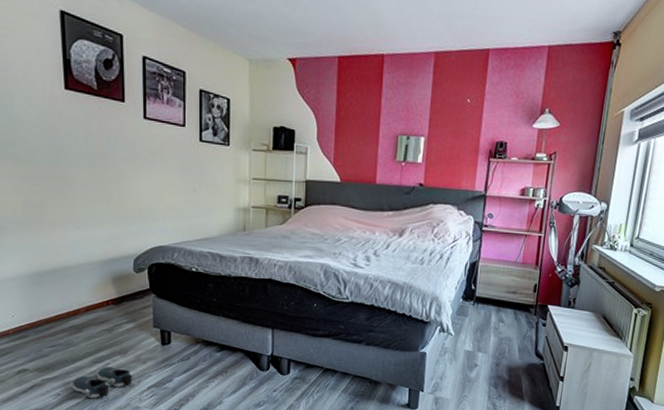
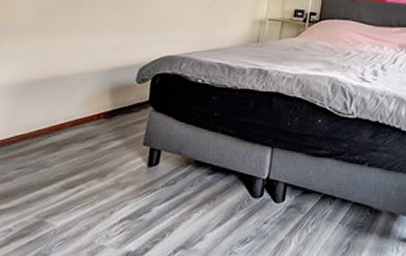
shoe: present [71,366,133,399] -> none [28,193,106,236]

